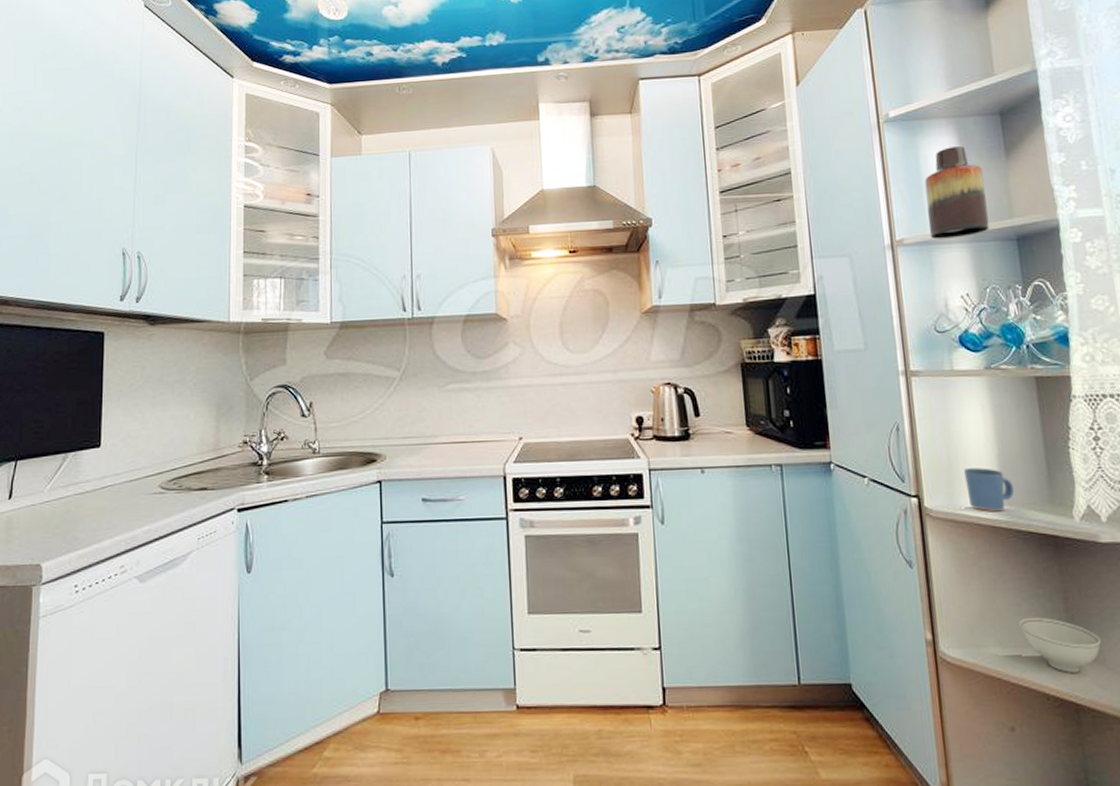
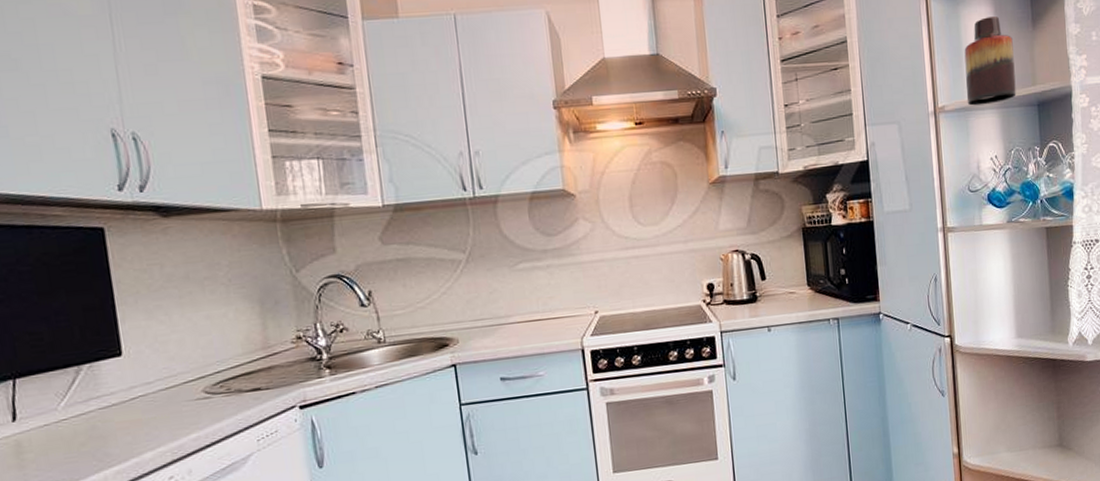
mug: present [964,468,1014,512] -> none [987,308,1025,344]
bowl: present [1018,617,1102,674] -> none [1023,424,1083,466]

